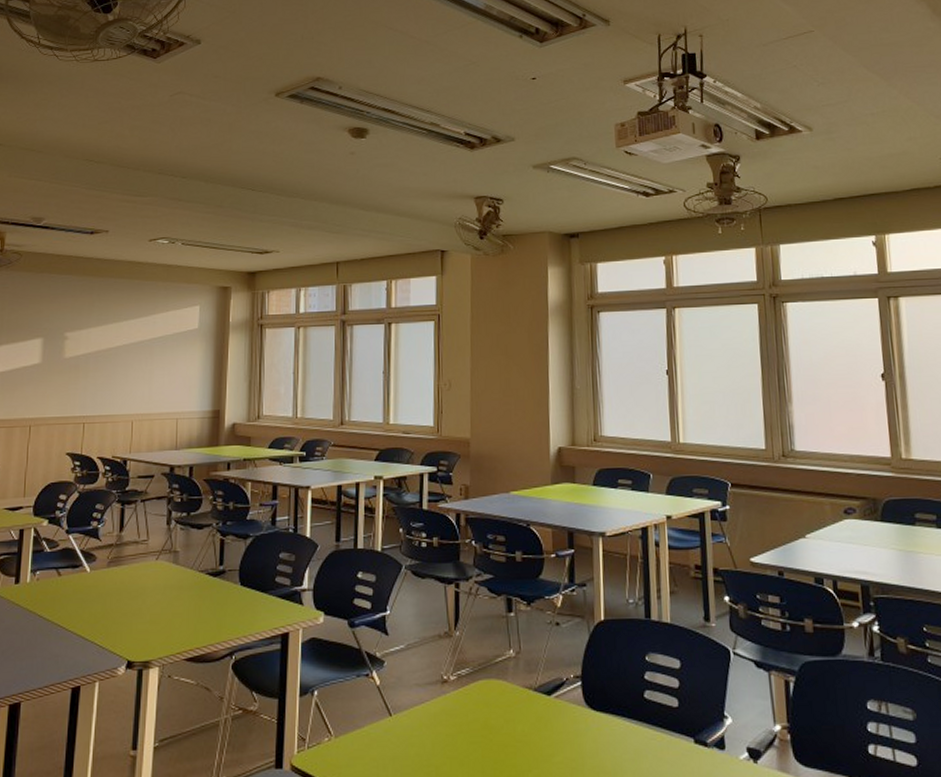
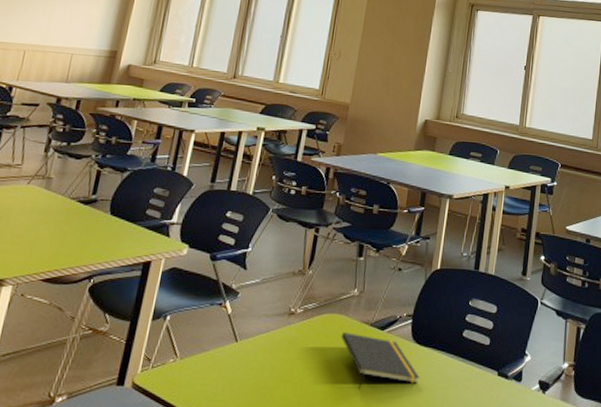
notepad: none [503,700,601,765] -> present [341,332,420,390]

